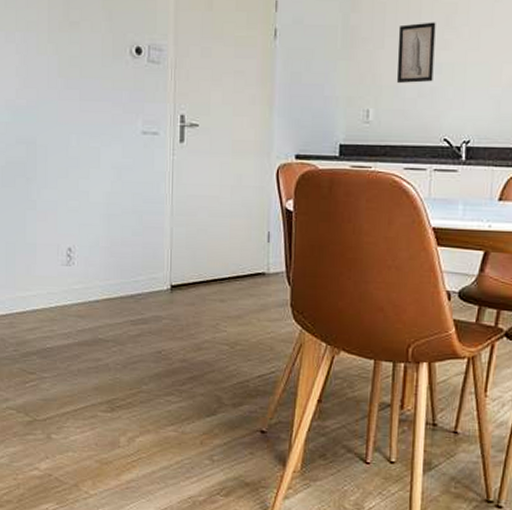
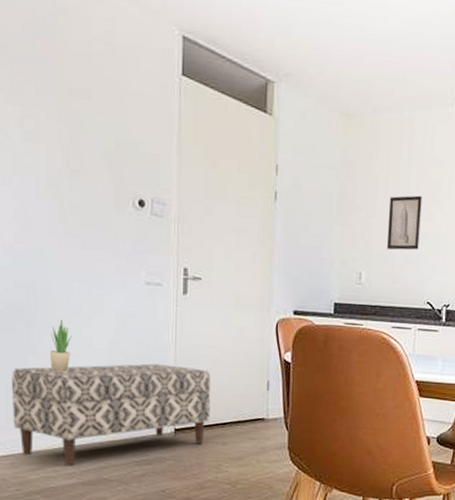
bench: none [11,216,209,326] -> present [11,363,211,467]
potted plant: none [48,174,69,227] -> present [50,320,72,371]

